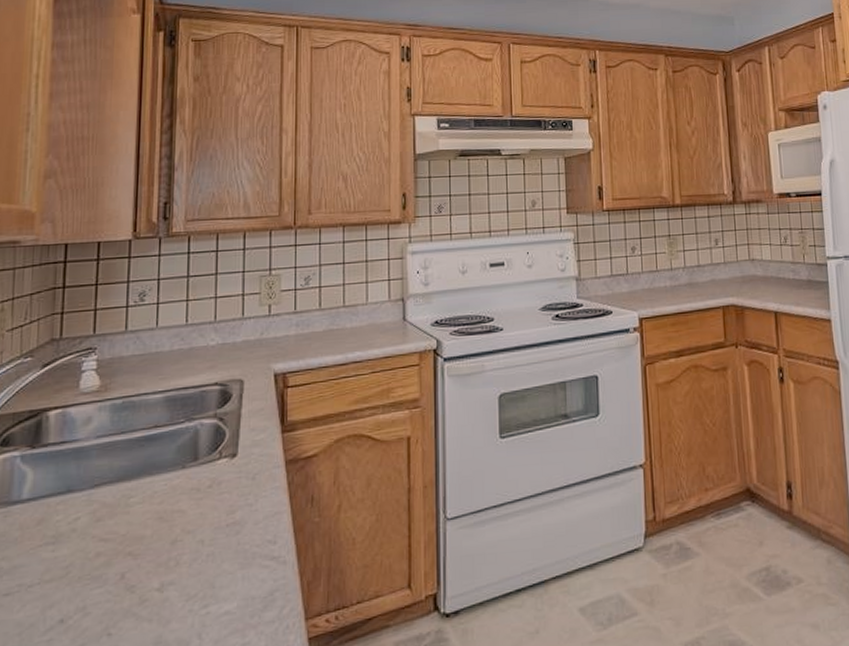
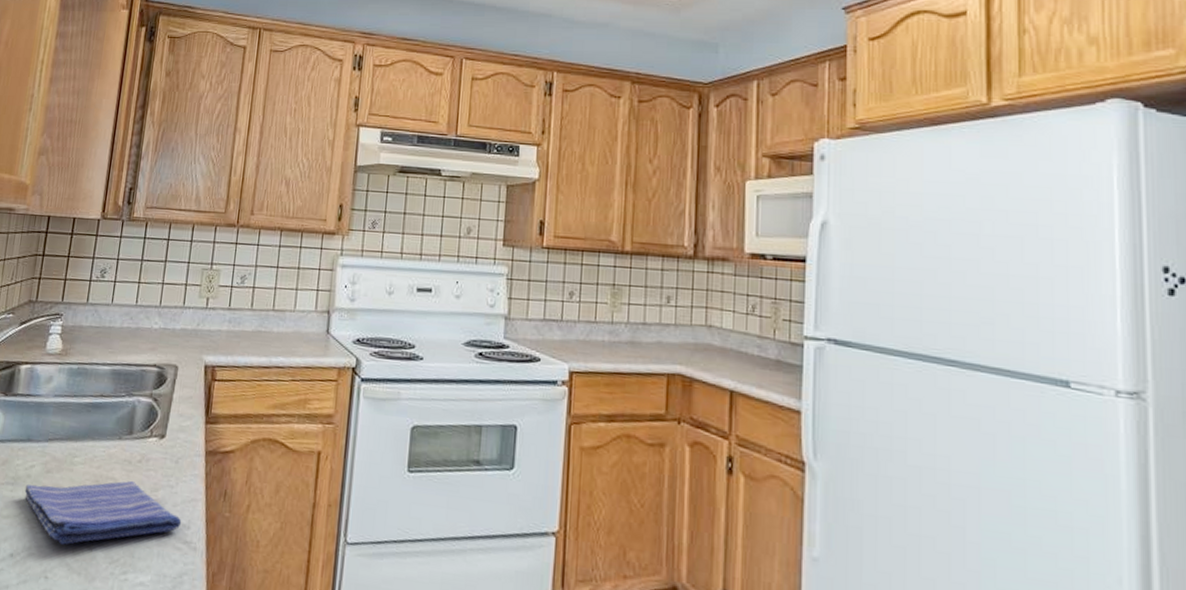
dish towel: none [70,509,266,595] -> present [24,481,182,545]

